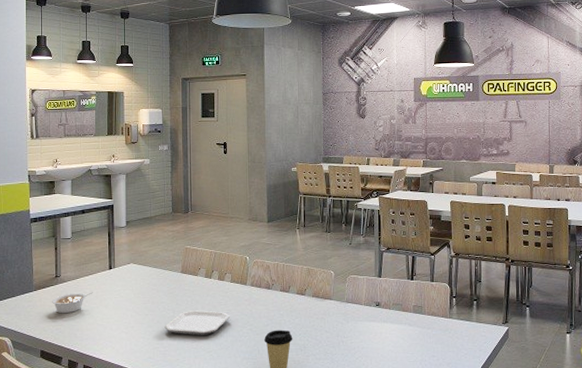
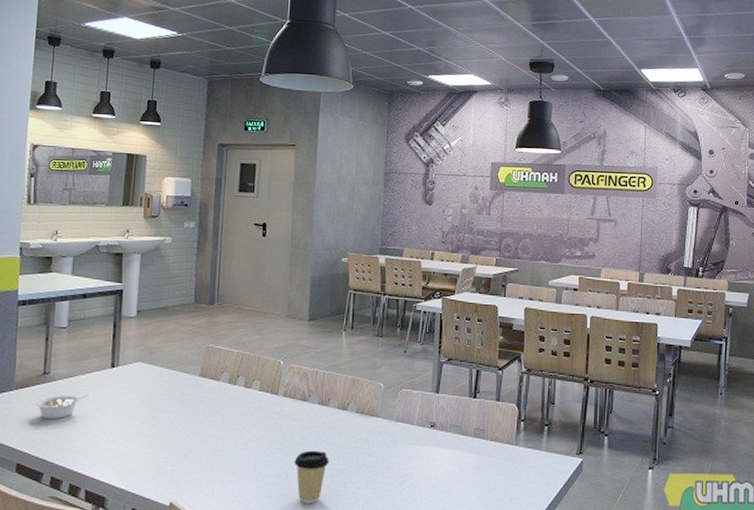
plate: present [164,310,231,336] -> none [174,423,256,454]

